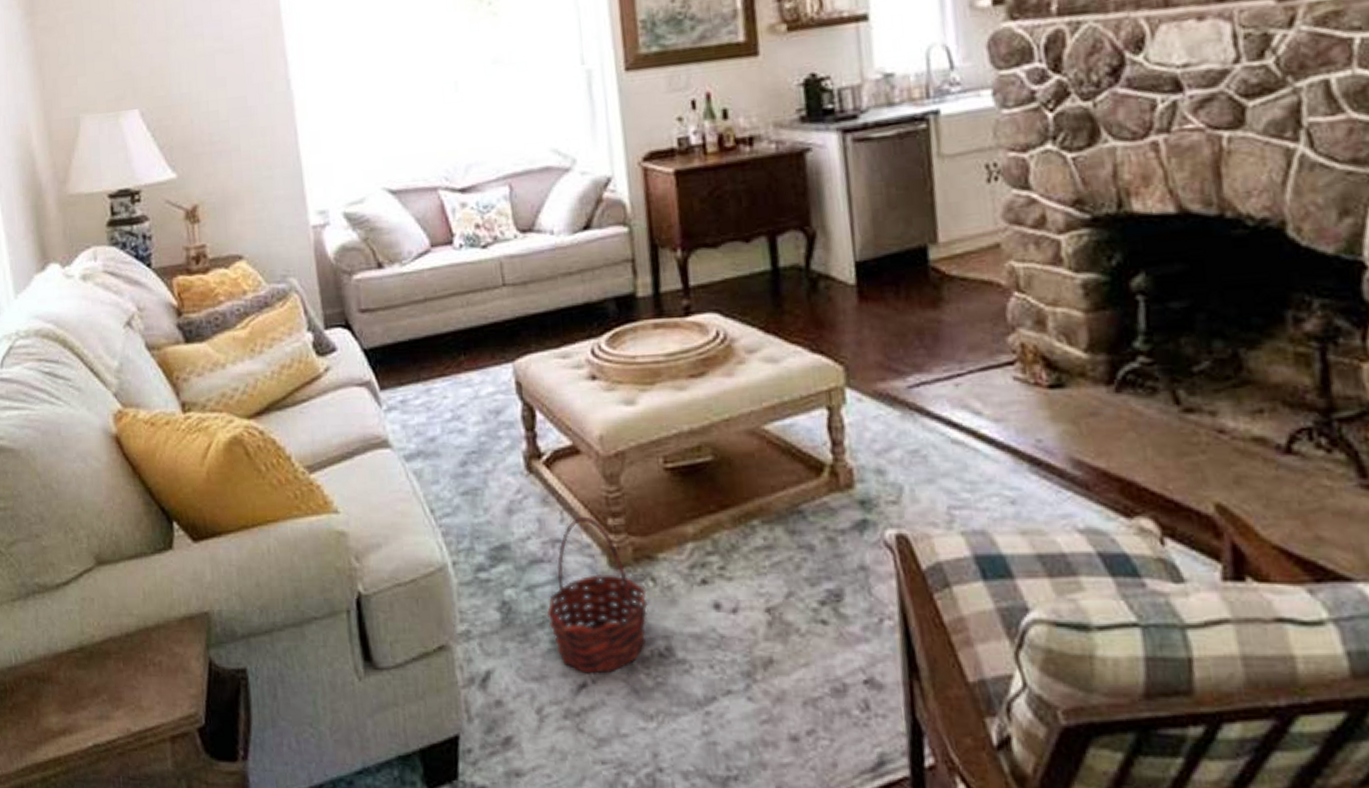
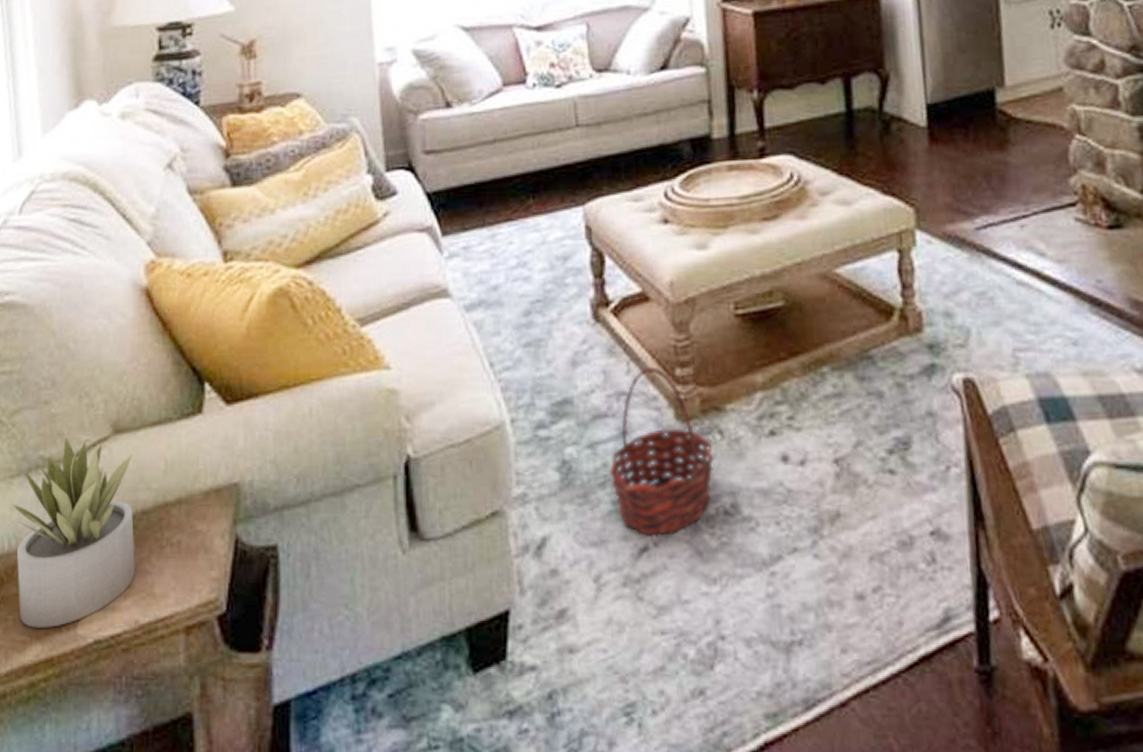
succulent plant: none [16,567,124,732] -> present [13,437,135,628]

